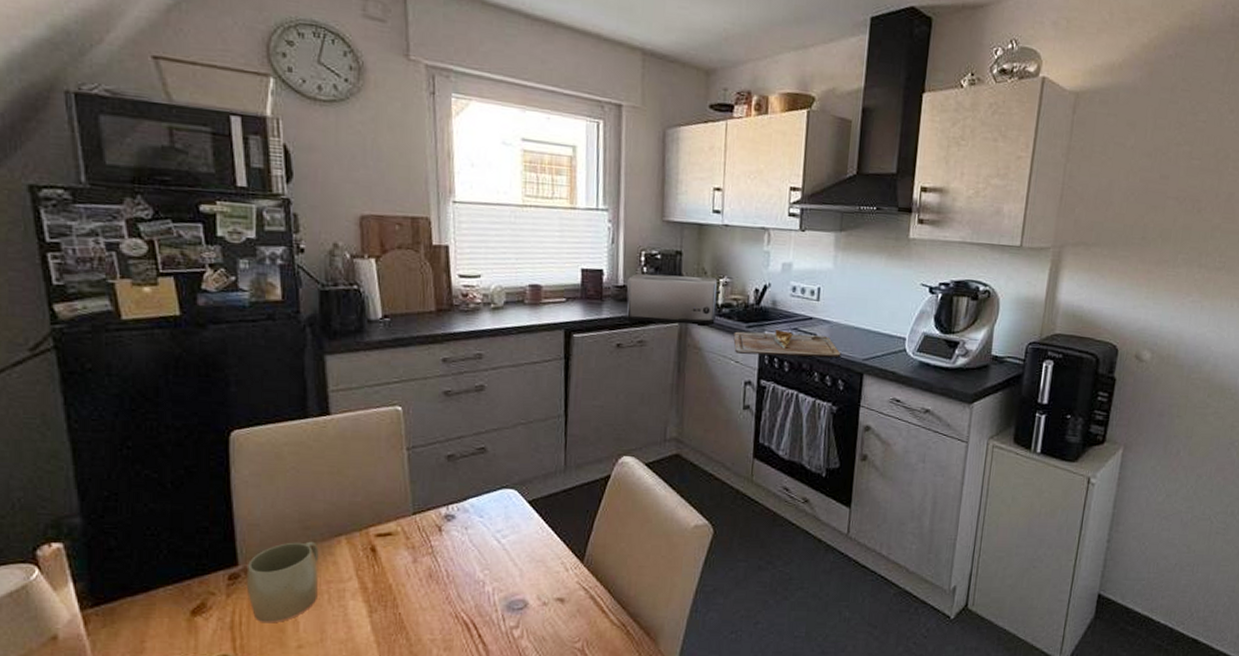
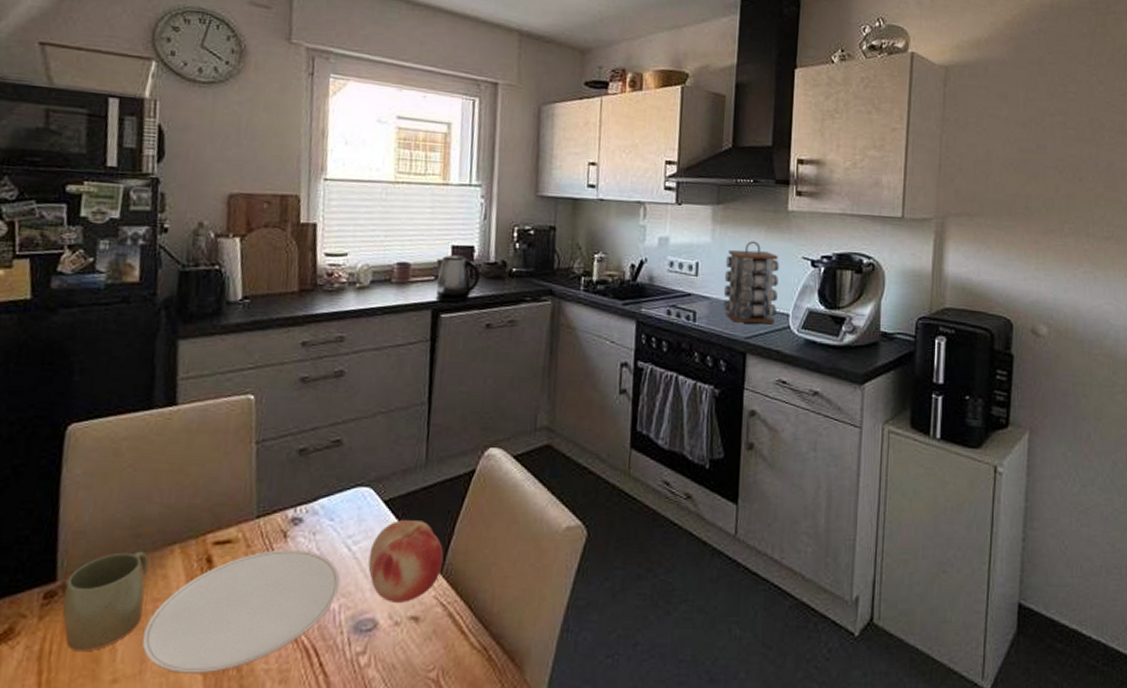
plate: none [320,541,493,642] -> present [142,549,341,674]
fruit: none [516,518,585,587] -> present [368,520,444,603]
kettle: none [567,278,610,324] -> present [436,255,480,303]
toaster: present [626,273,722,325] -> none [497,250,596,303]
cutting board: present [733,330,841,358] -> none [608,307,722,336]
spice rack: none [843,267,898,347] -> present [723,241,779,324]

